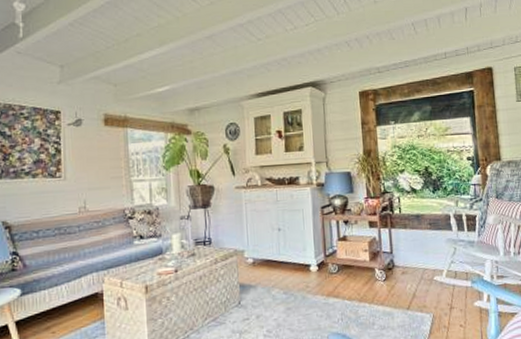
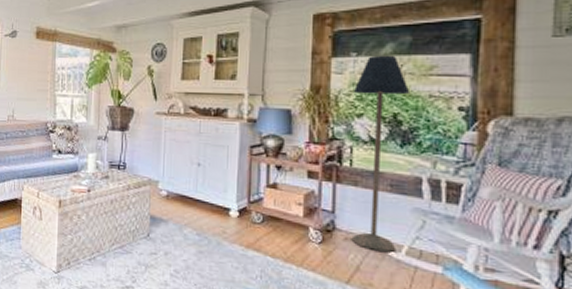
floor lamp: none [395,121,439,279] -> present [351,55,411,253]

